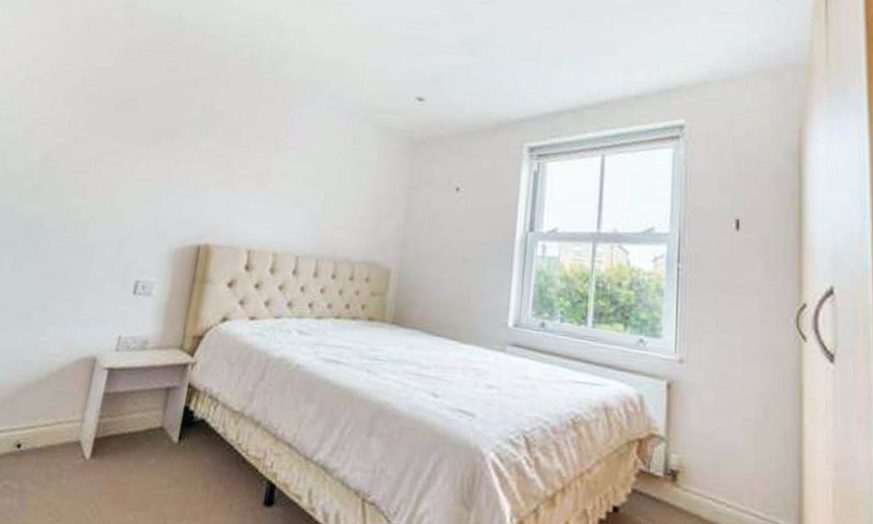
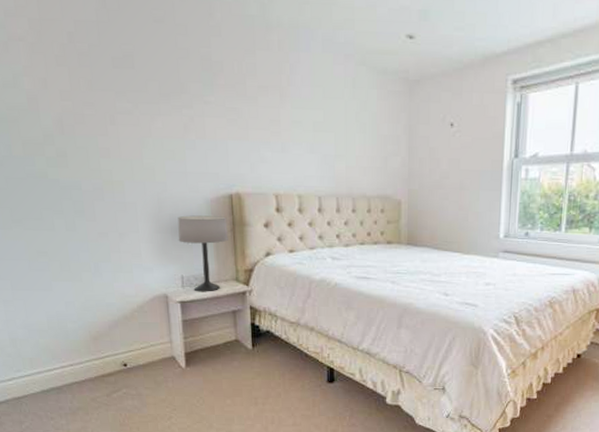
table lamp: none [127,264,188,360] -> present [177,215,228,292]

